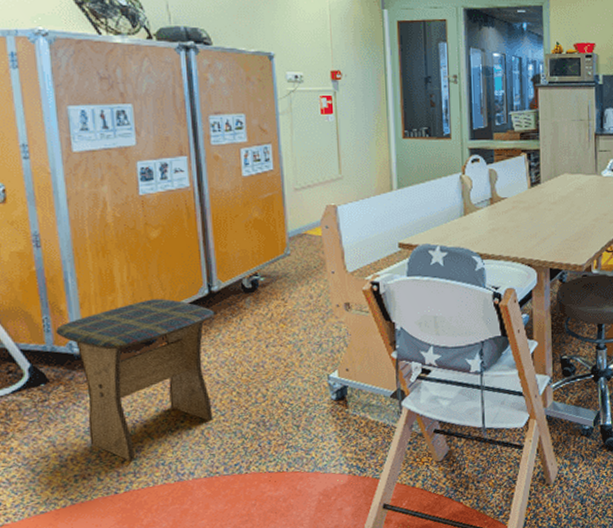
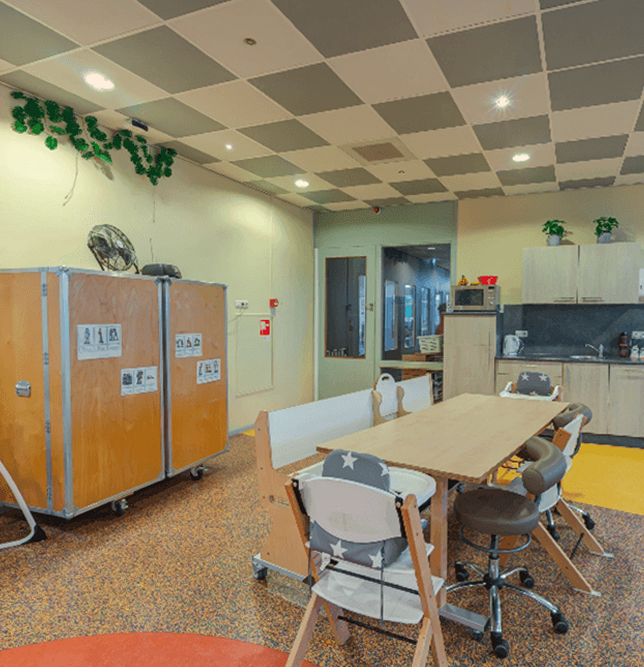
stool: present [56,299,215,461] -> none [55,480,168,610]

